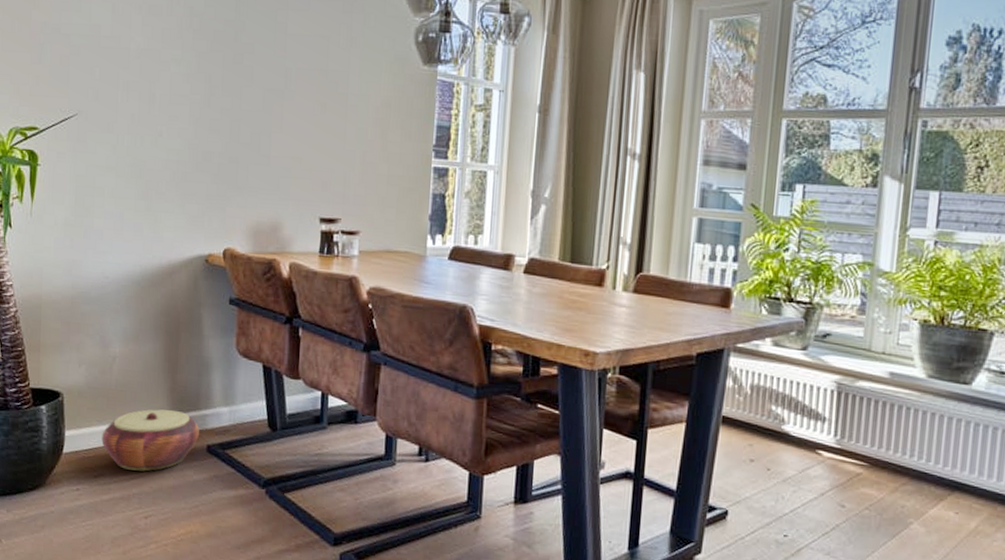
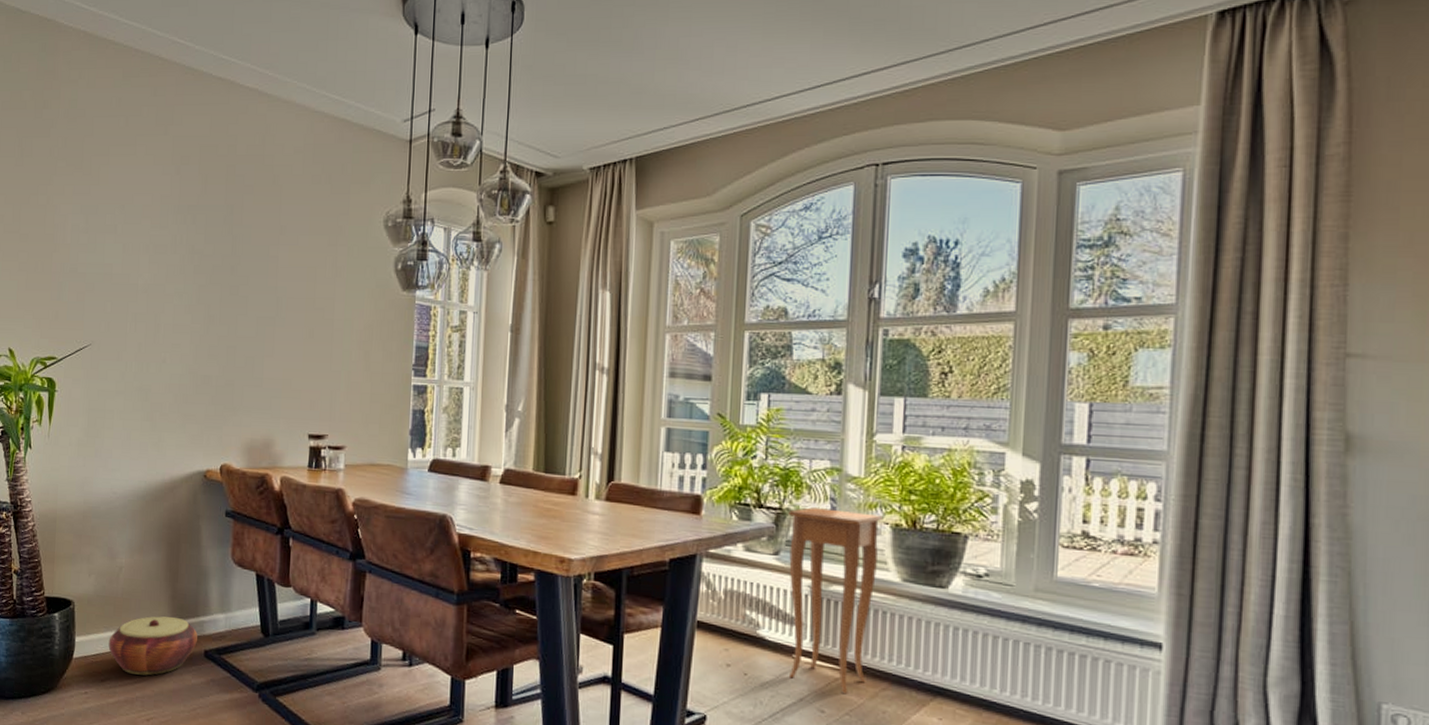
side table: none [811,302,912,488] -> present [788,507,882,693]

